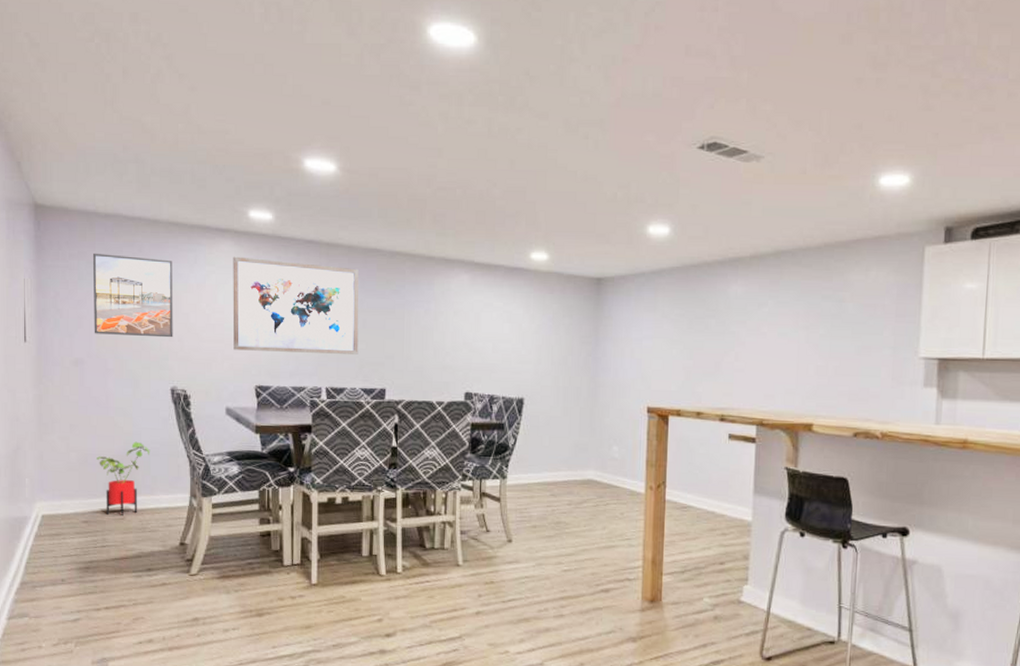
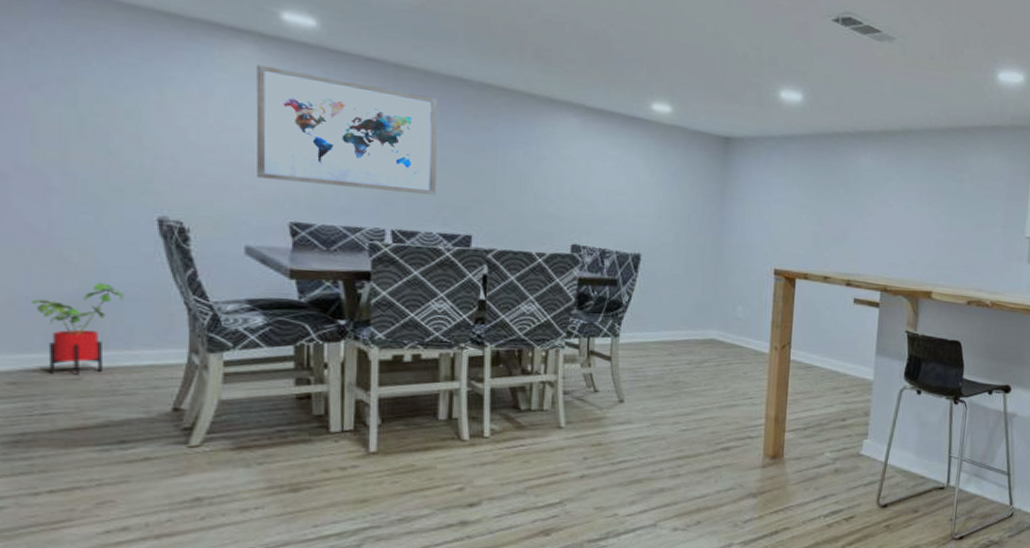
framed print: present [93,253,173,338] -> none [24,34,162,156]

